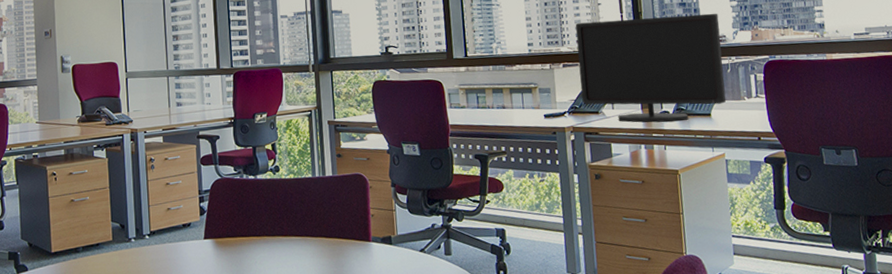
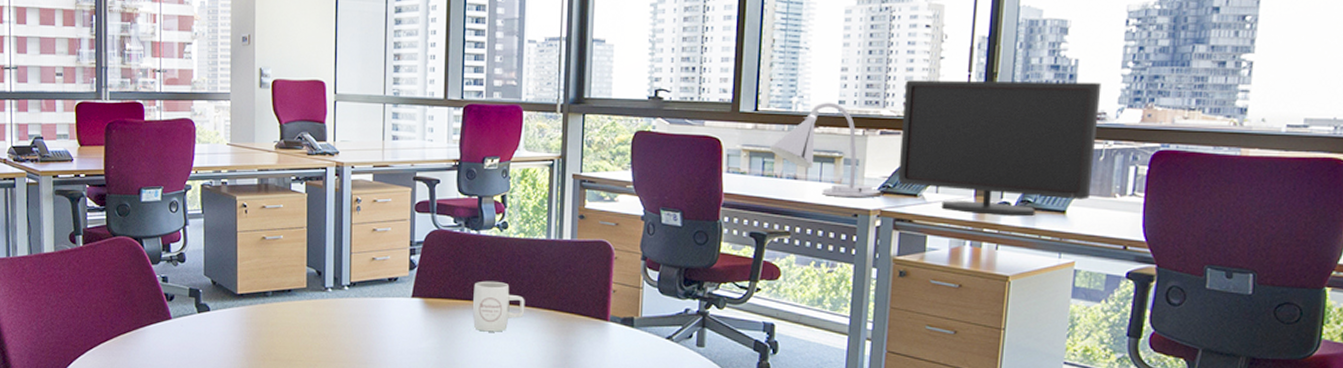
mug: none [255,217,301,263] -> present [472,281,525,332]
table lamp: none [480,45,574,120] -> present [769,102,885,198]

